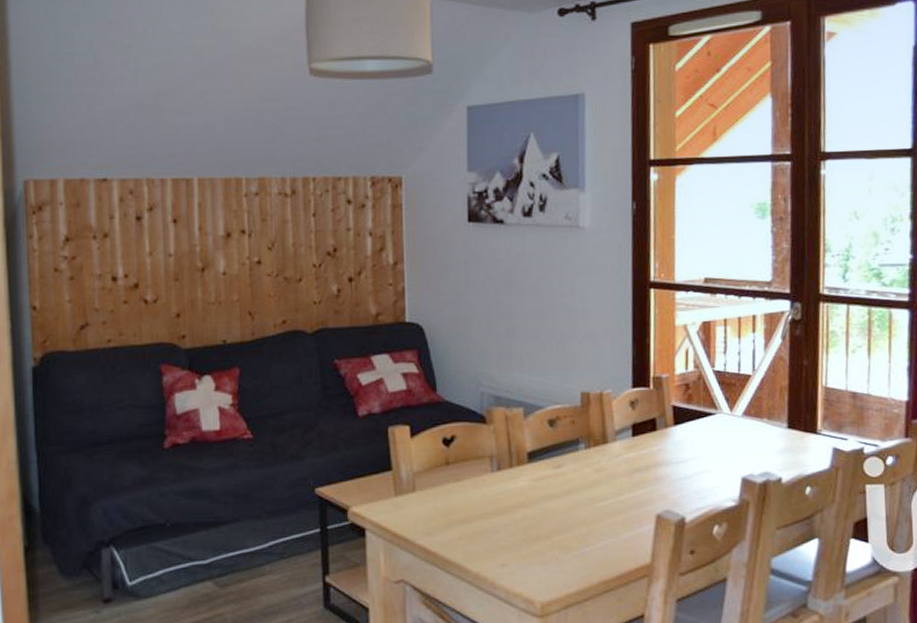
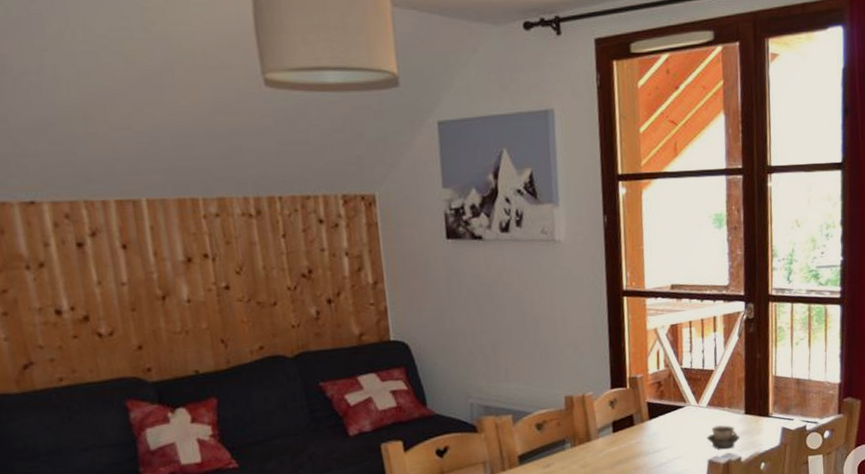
cup: none [740,438,782,466] -> present [706,424,741,449]

